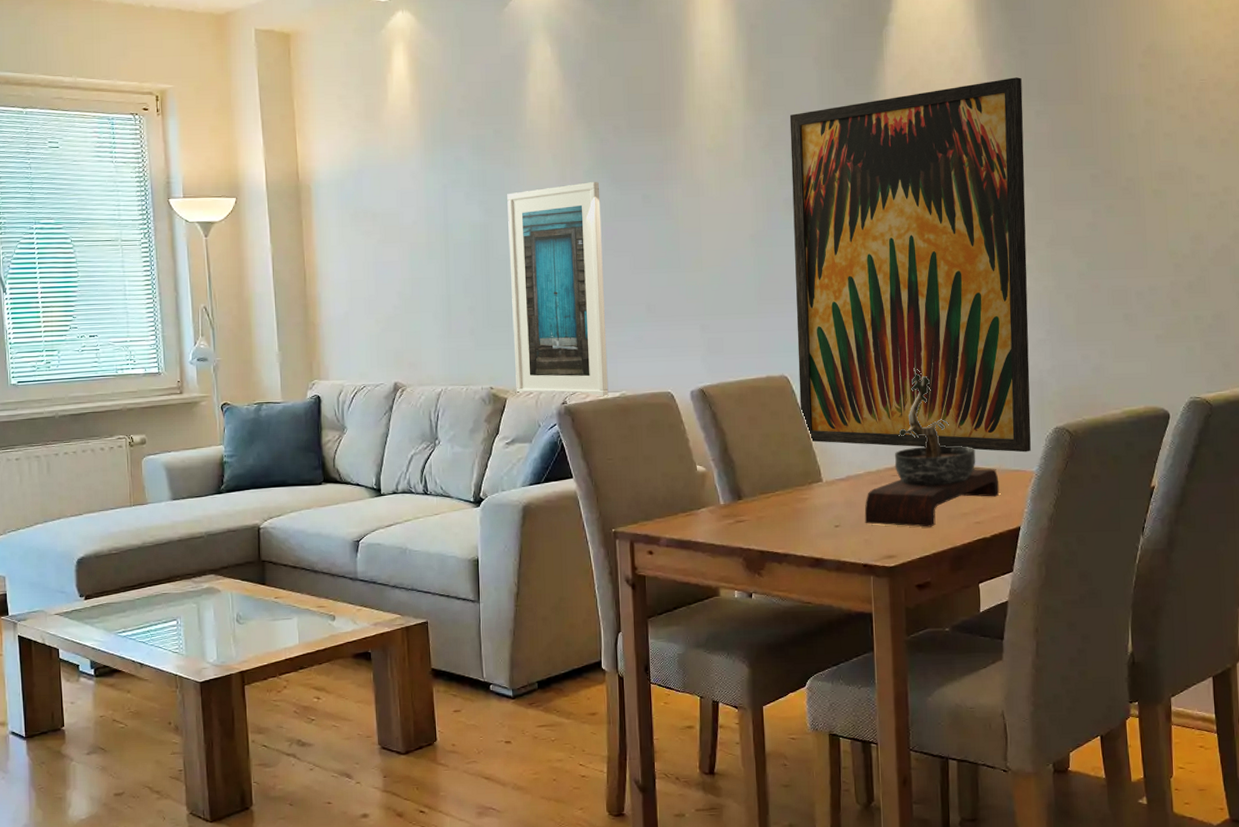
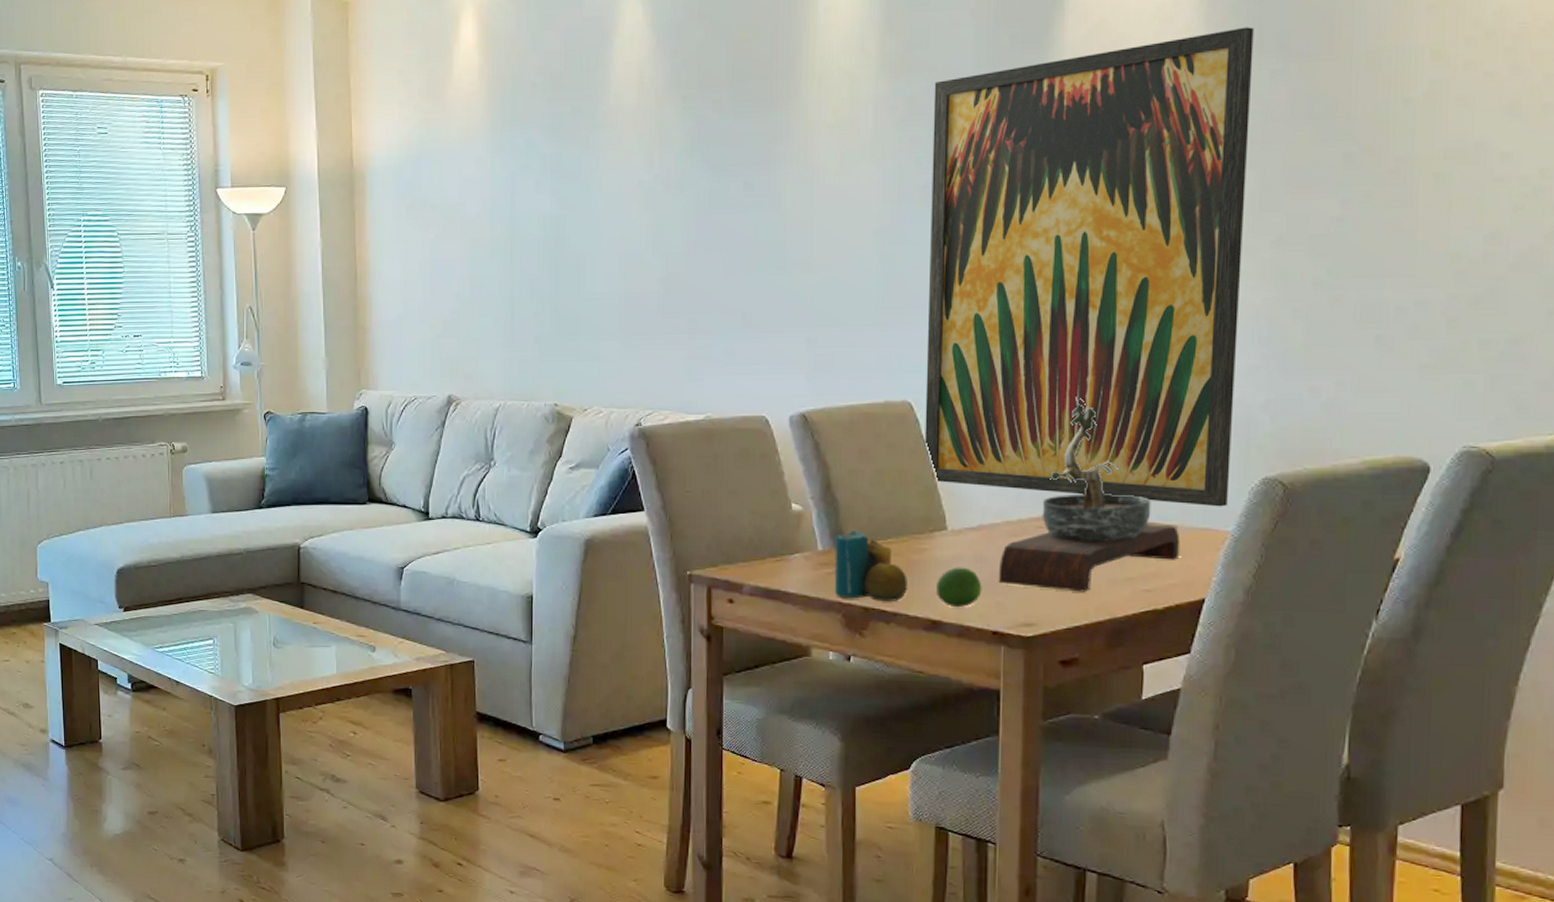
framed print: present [507,182,609,398] -> none [583,167,693,420]
candle: none [733,486,794,545] -> present [834,531,907,601]
fruit: none [816,512,853,547] -> present [935,567,982,608]

